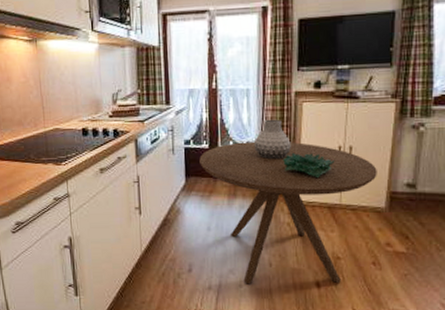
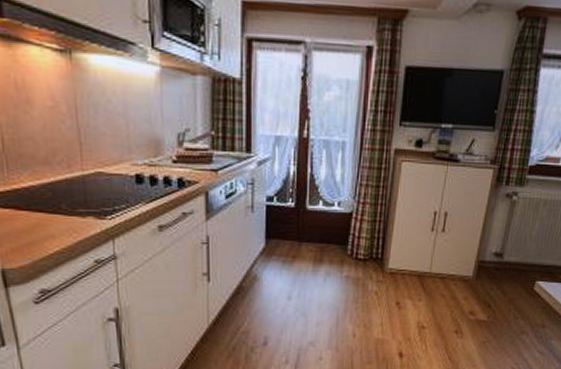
dining table: present [199,141,377,284] -> none [283,202,469,357]
vase: present [253,119,291,160] -> none [345,178,386,223]
decorative bowl: present [283,152,335,177] -> none [376,216,429,244]

